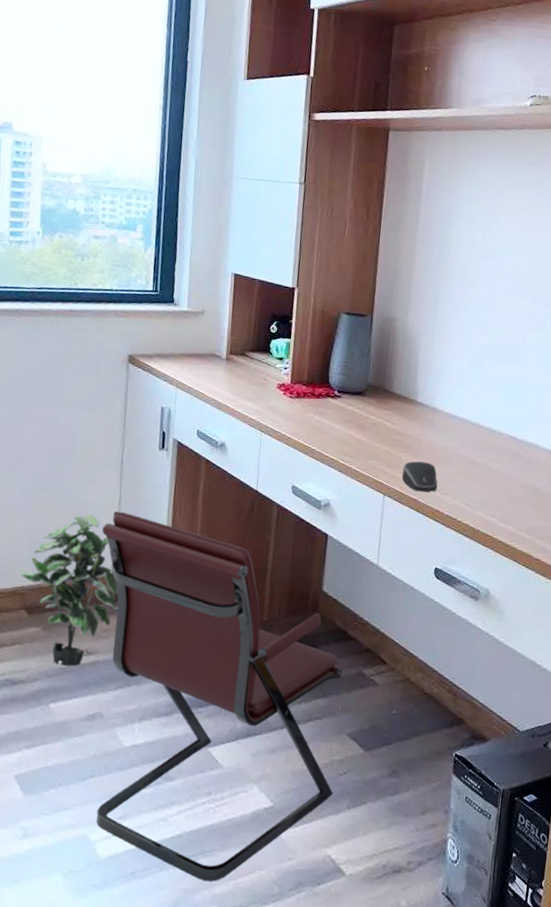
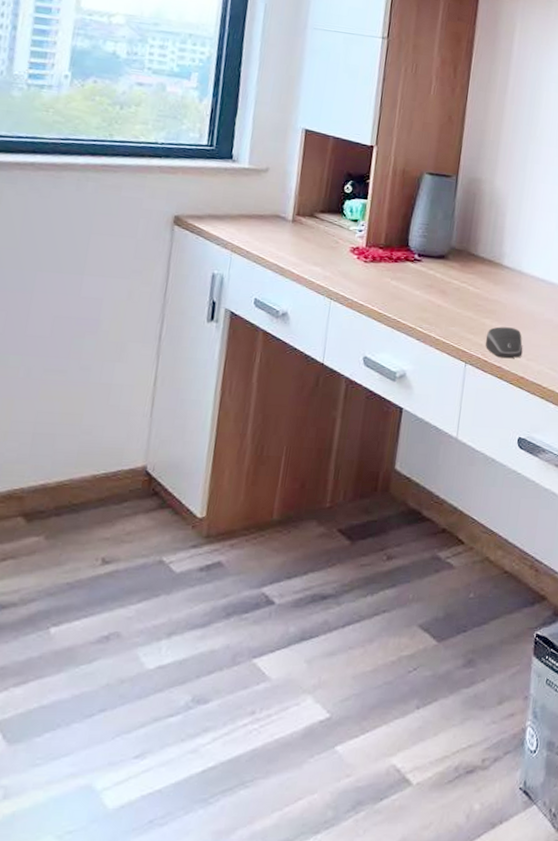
potted plant: present [21,514,136,667] -> none [19,397,175,580]
office chair: present [96,511,342,881] -> none [105,393,415,817]

